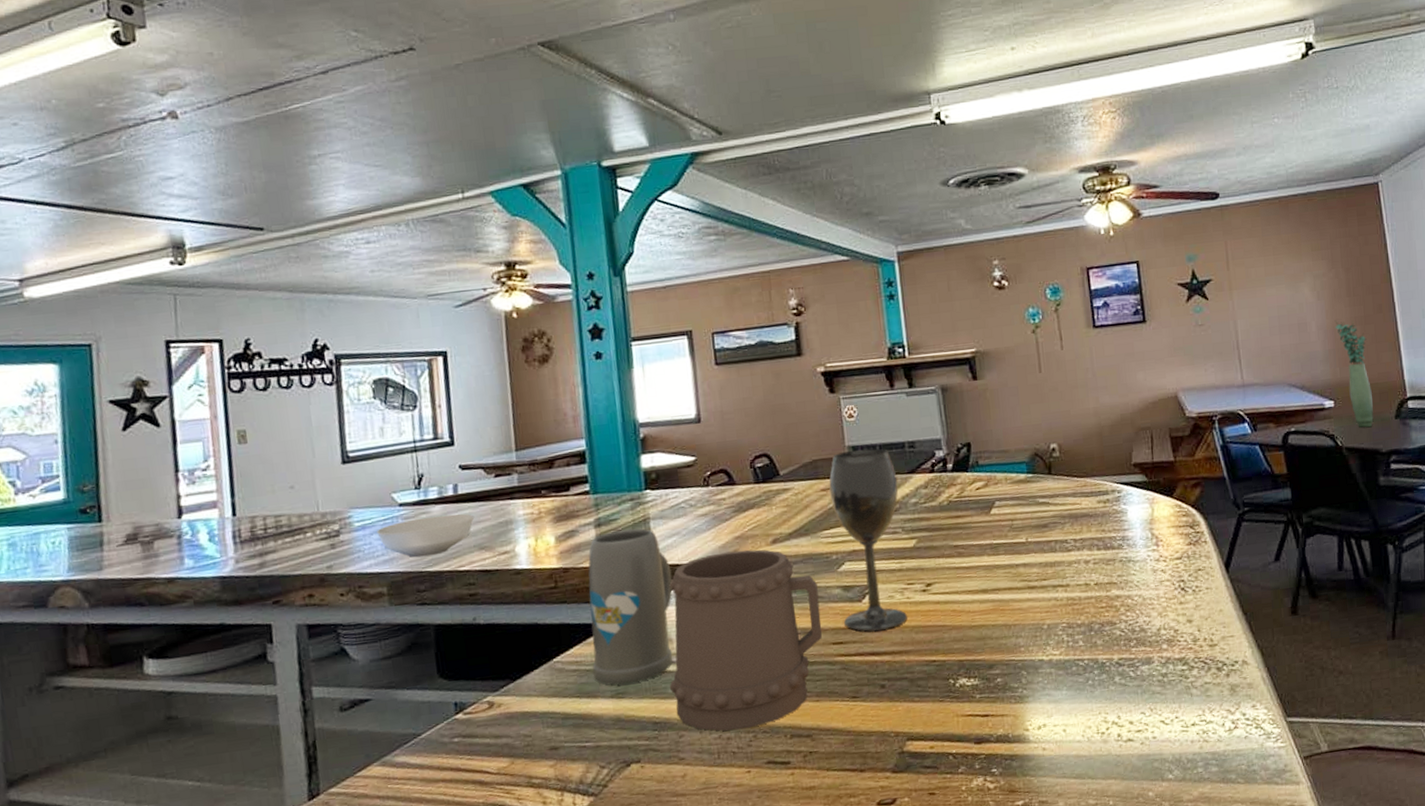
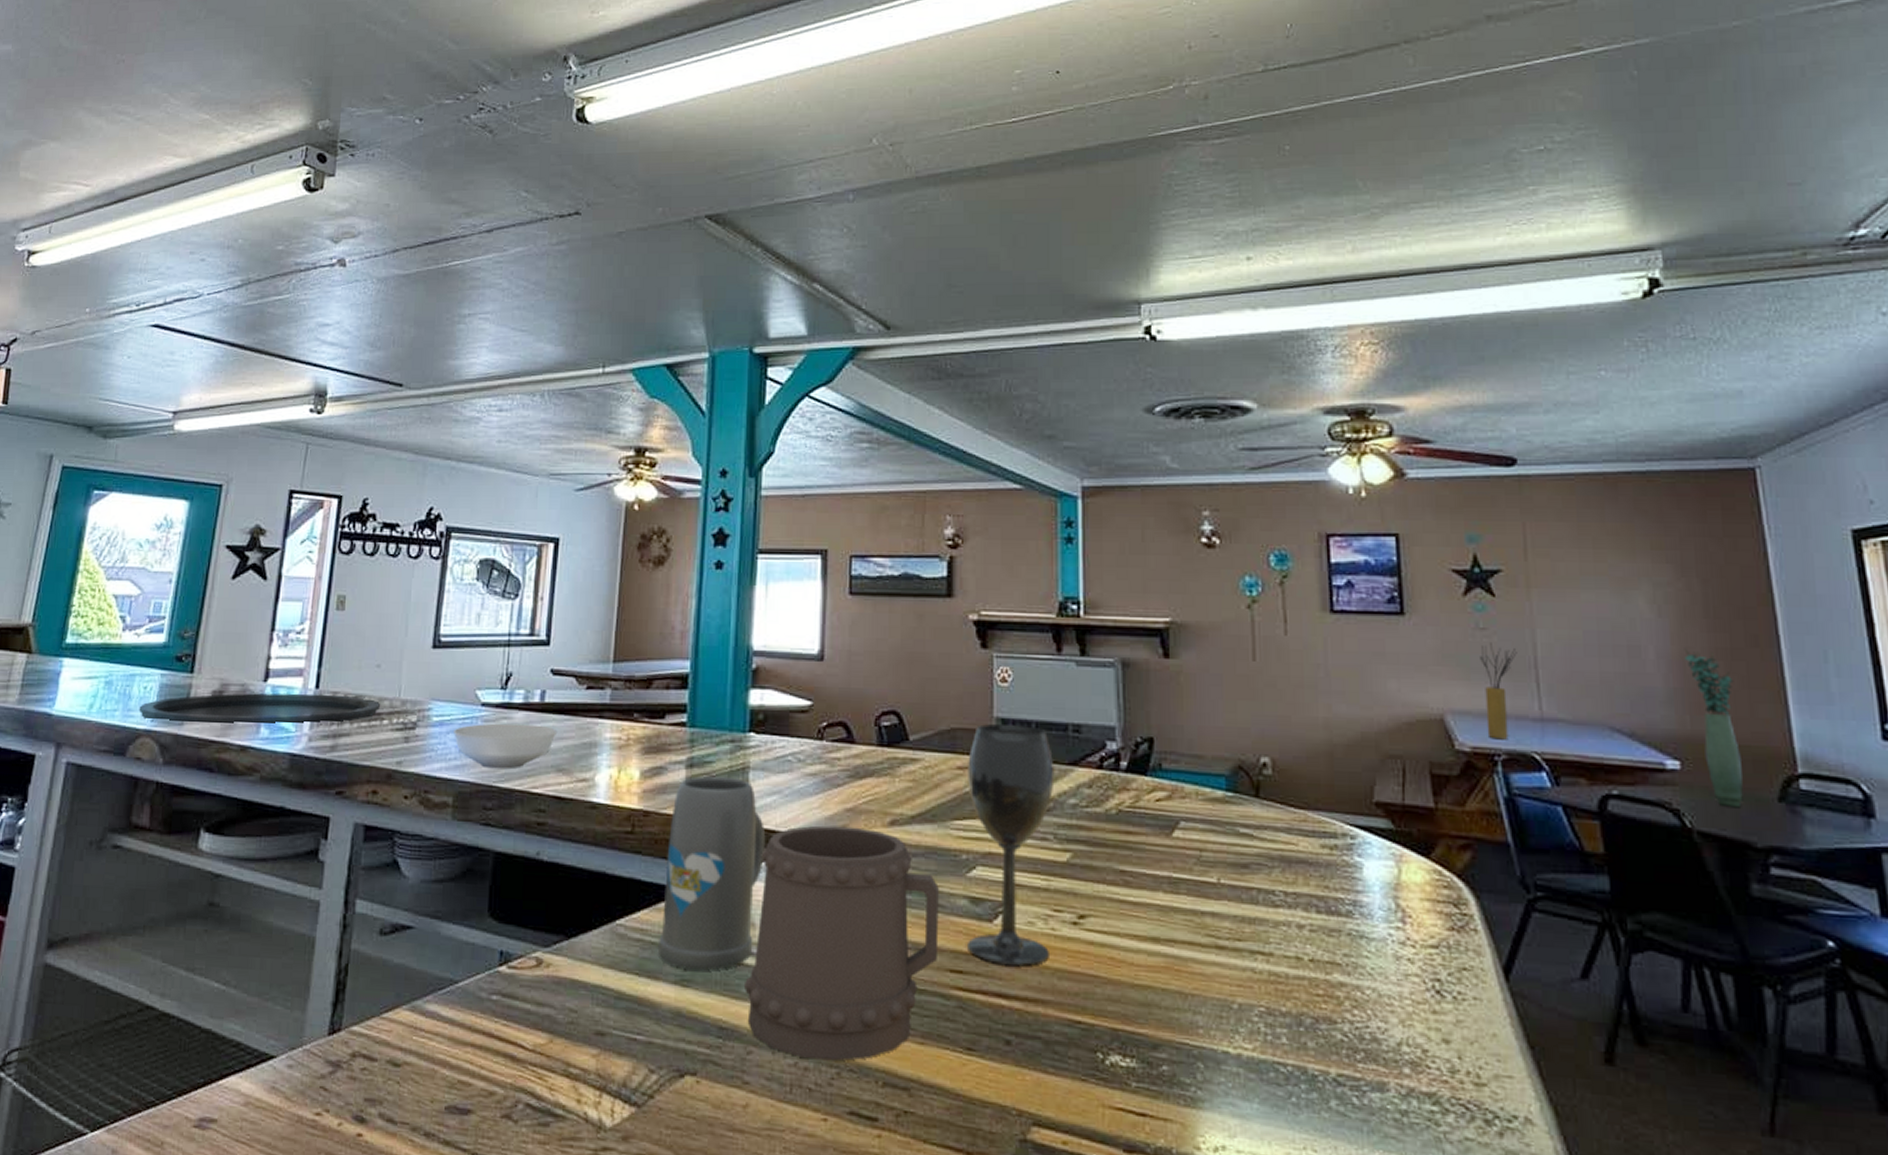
tray: none [51,517,301,572] -> present [139,693,380,725]
vase: none [1200,335,1225,405] -> present [1480,643,1517,740]

